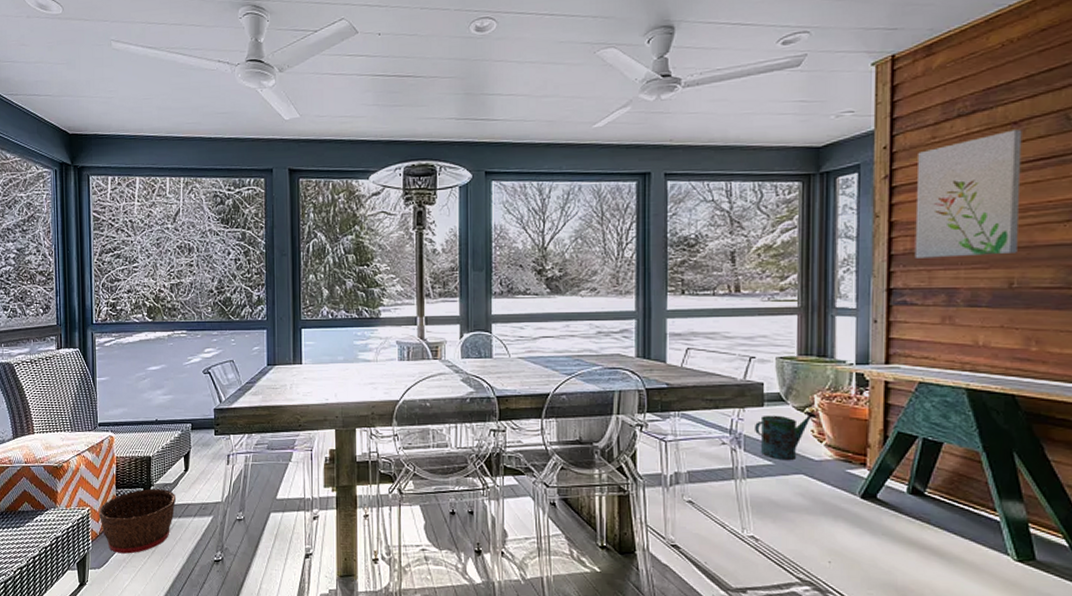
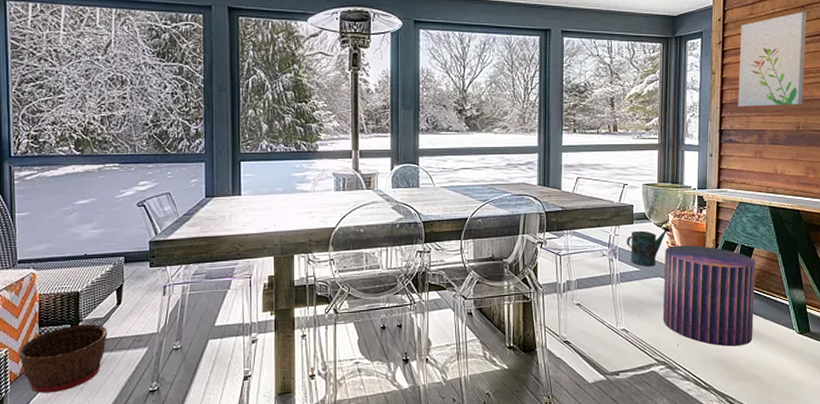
stool: none [808,435,946,571] -> present [663,245,755,347]

